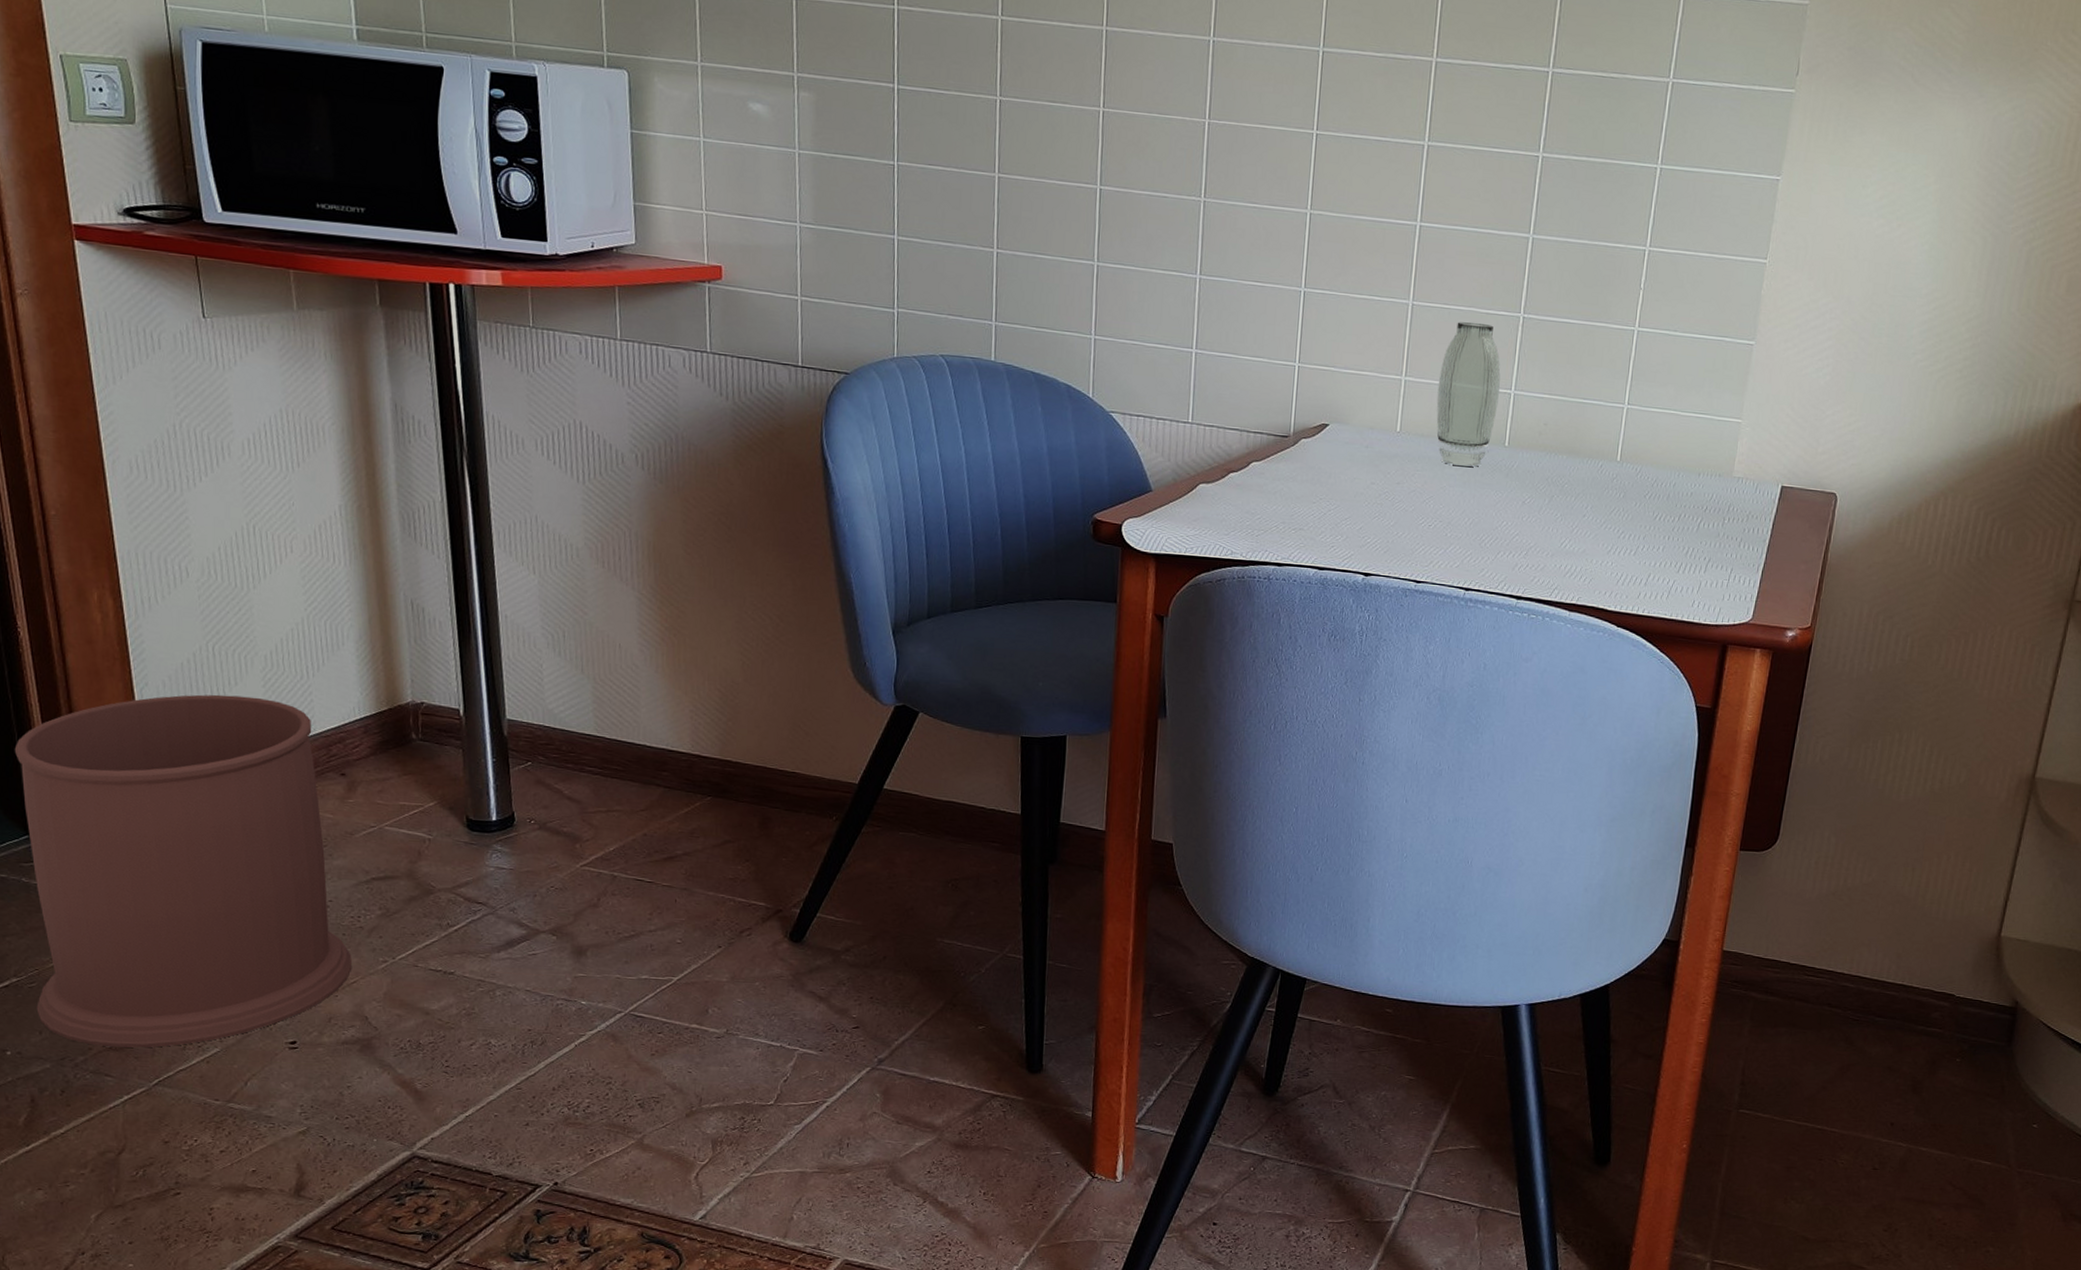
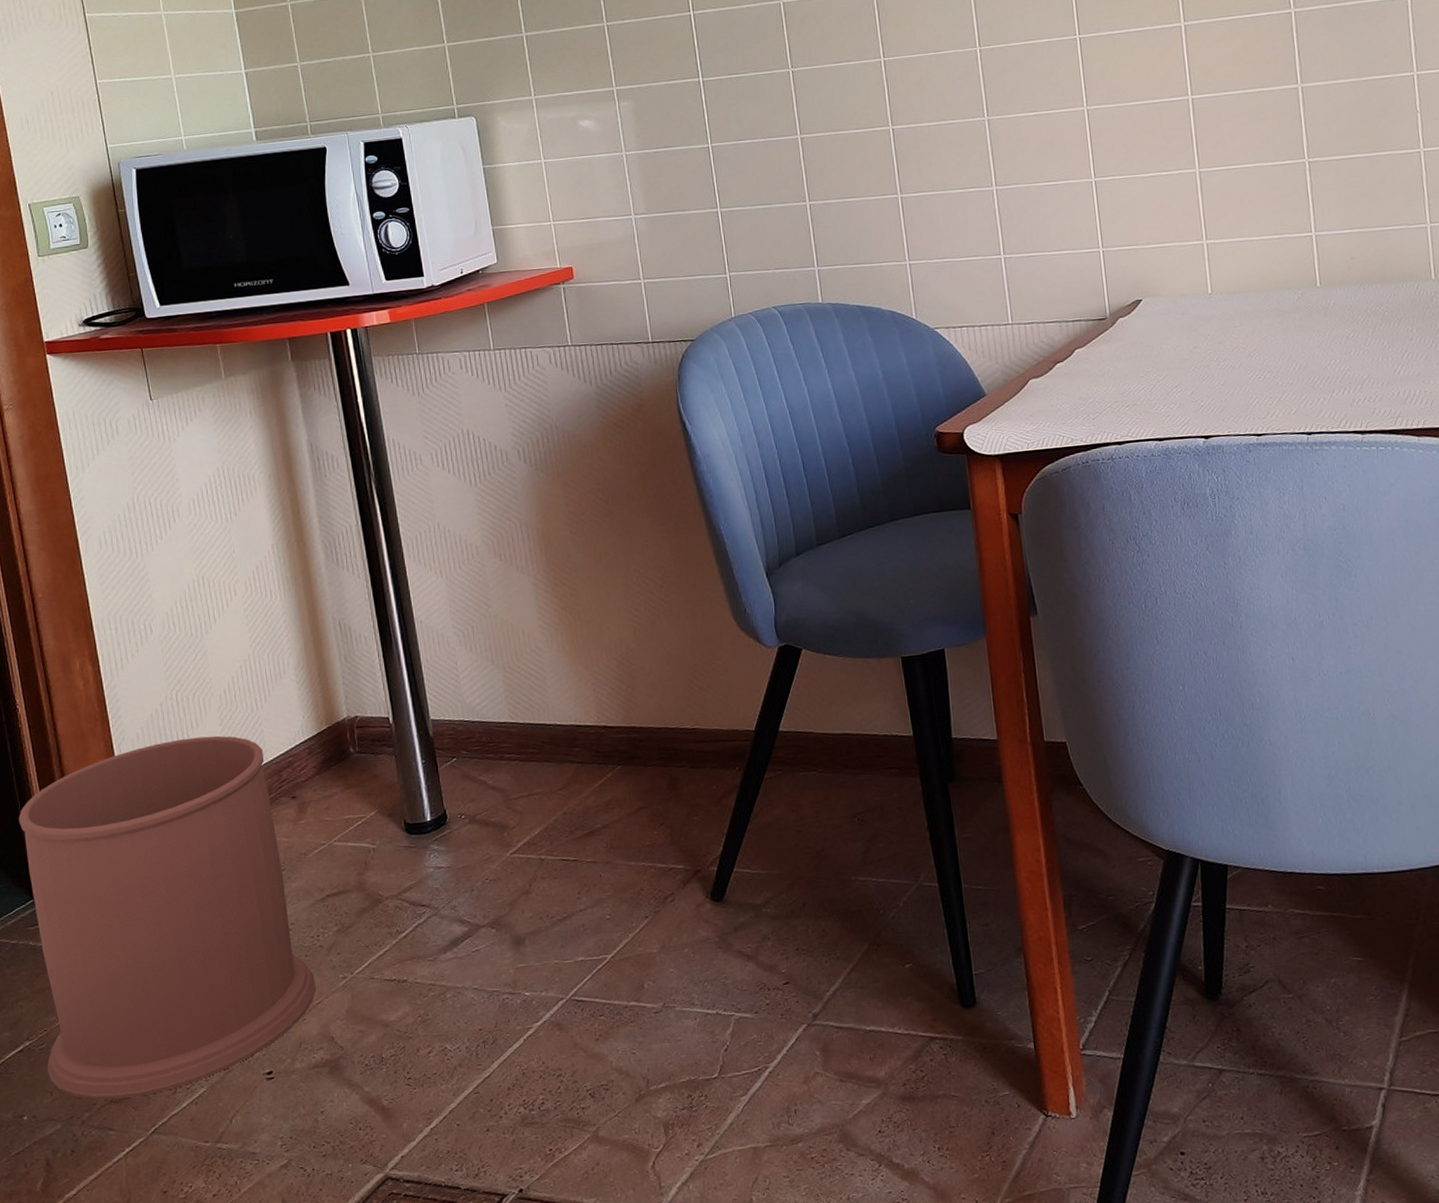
vase: present [1436,322,1501,467] -> none [1238,175,1302,315]

